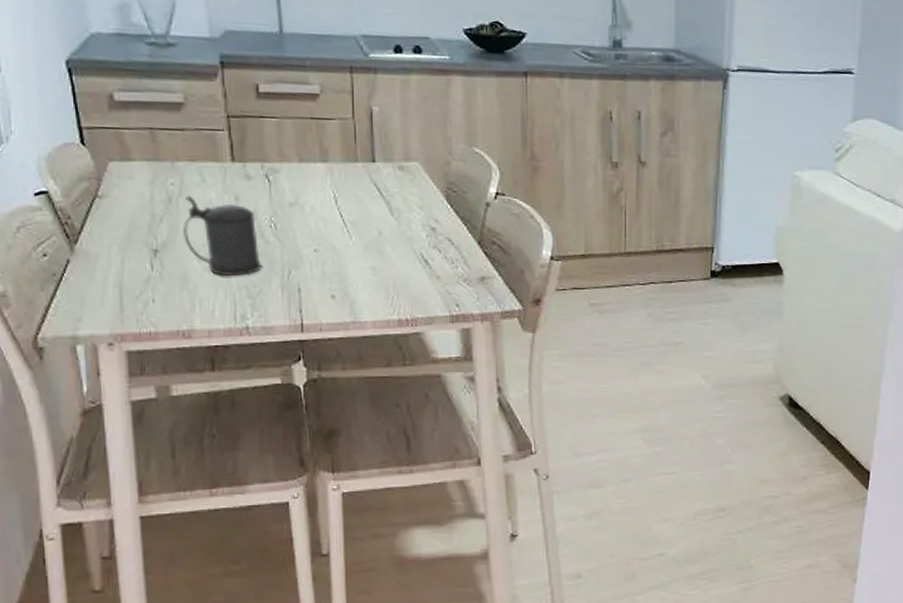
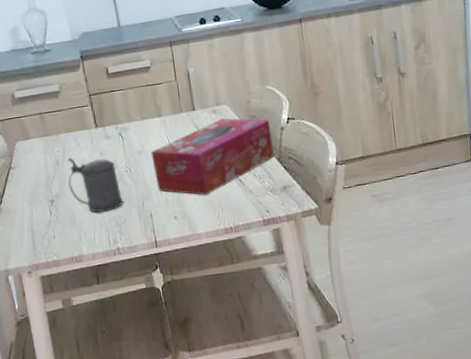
tissue box: none [308,179,475,274] -> present [151,118,274,196]

